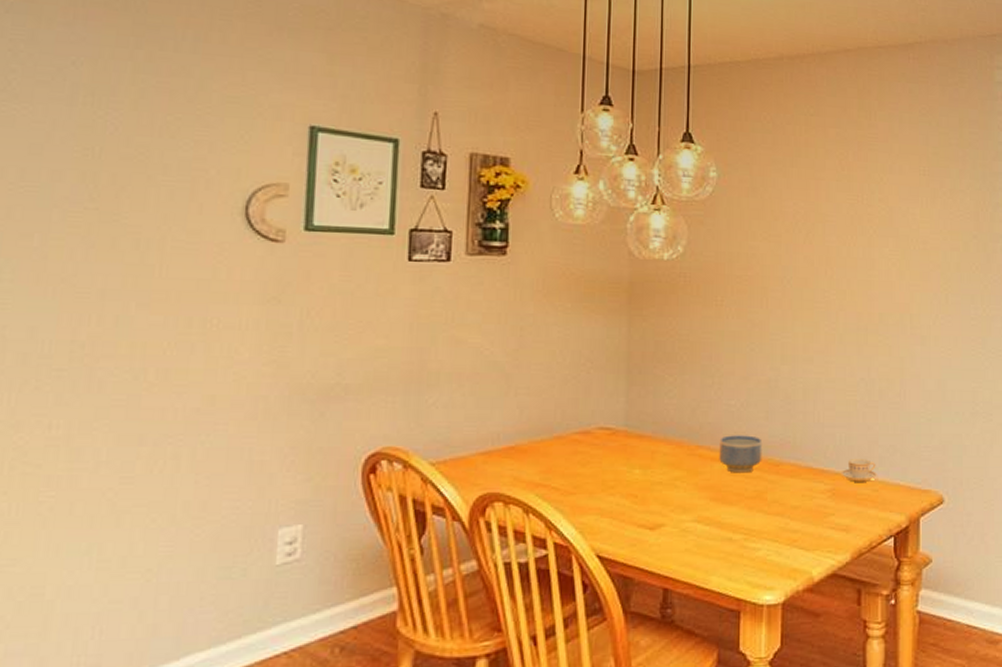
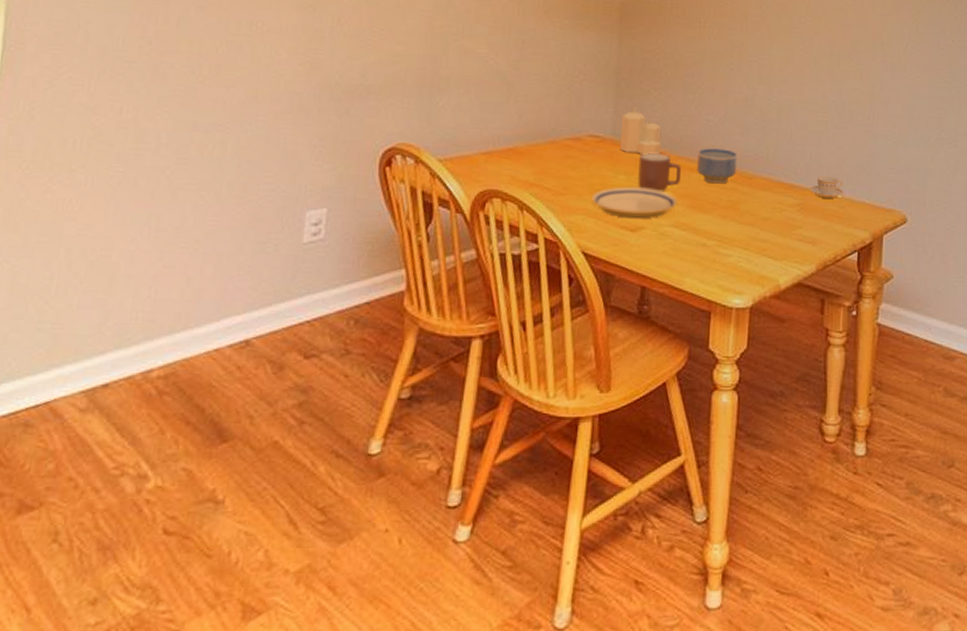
plate: none [606,481,699,515] -> present [592,186,678,218]
candle: none [633,395,680,447] -> present [619,107,662,156]
mug: none [655,444,703,486] -> present [638,153,682,192]

